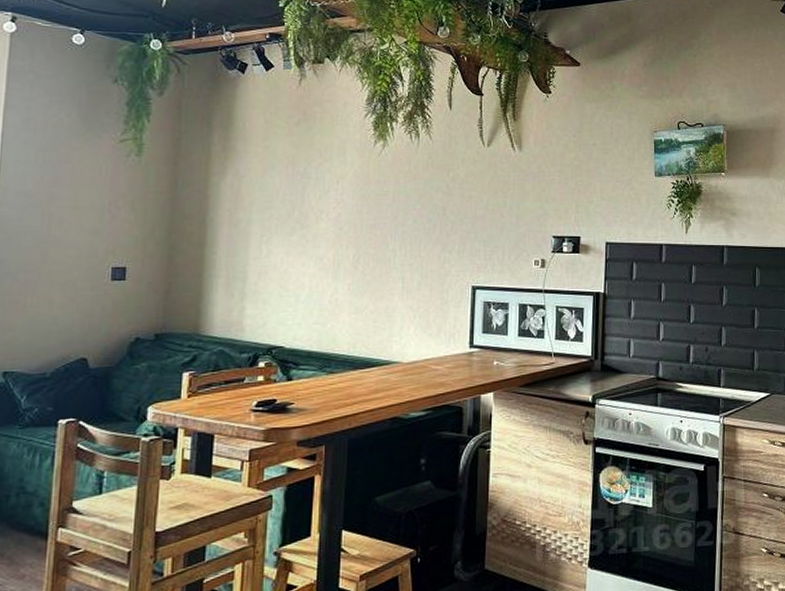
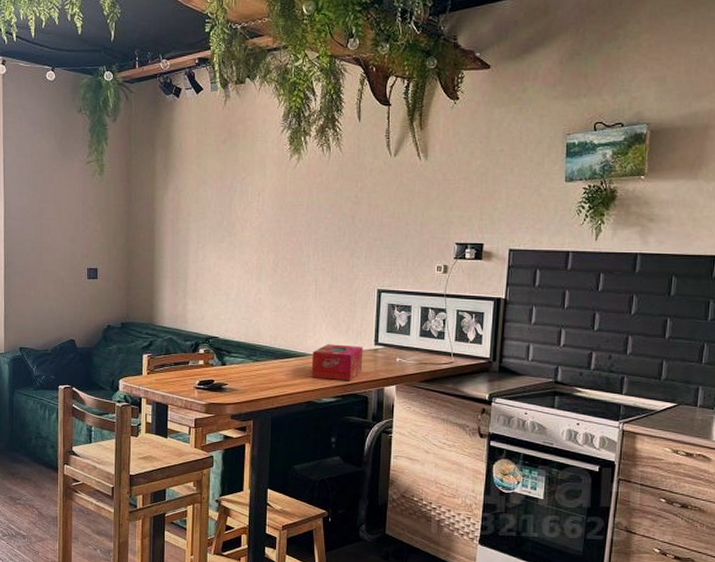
tissue box: none [397,349,457,391] -> present [311,344,363,381]

